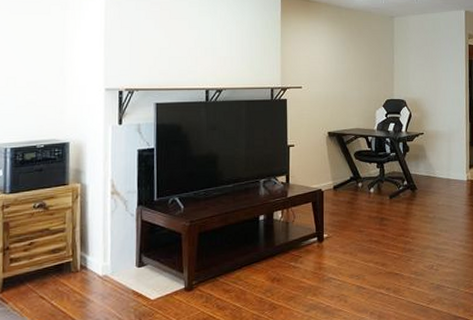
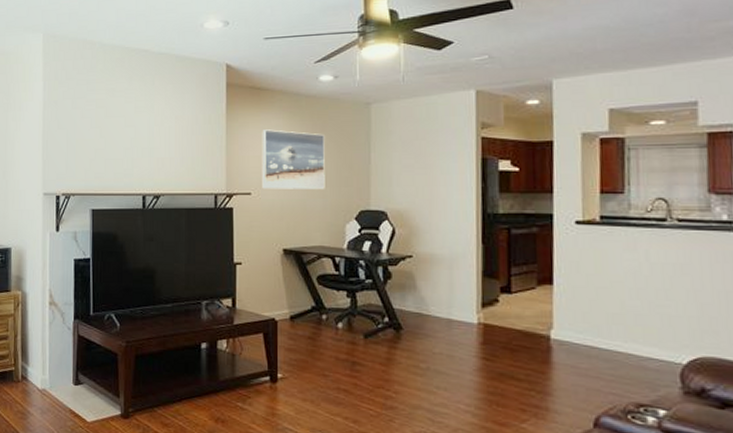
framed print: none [311,35,361,84] -> present [262,129,325,189]

